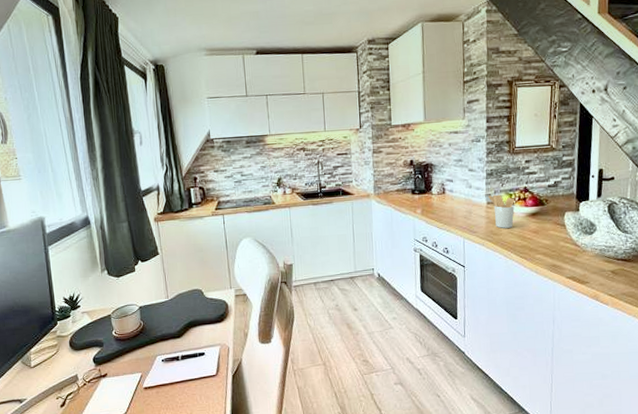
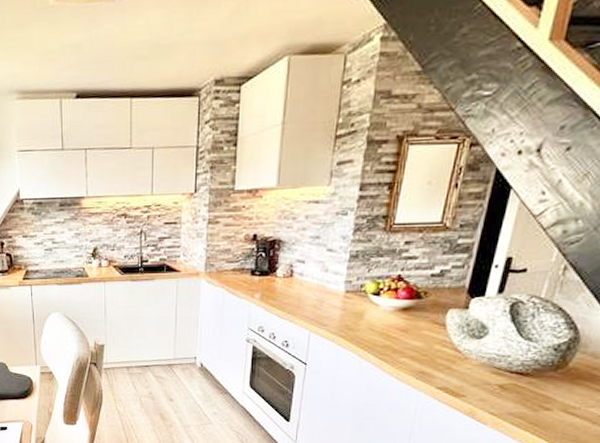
utensil holder: present [488,194,515,228] -> none [348,282,383,323]

